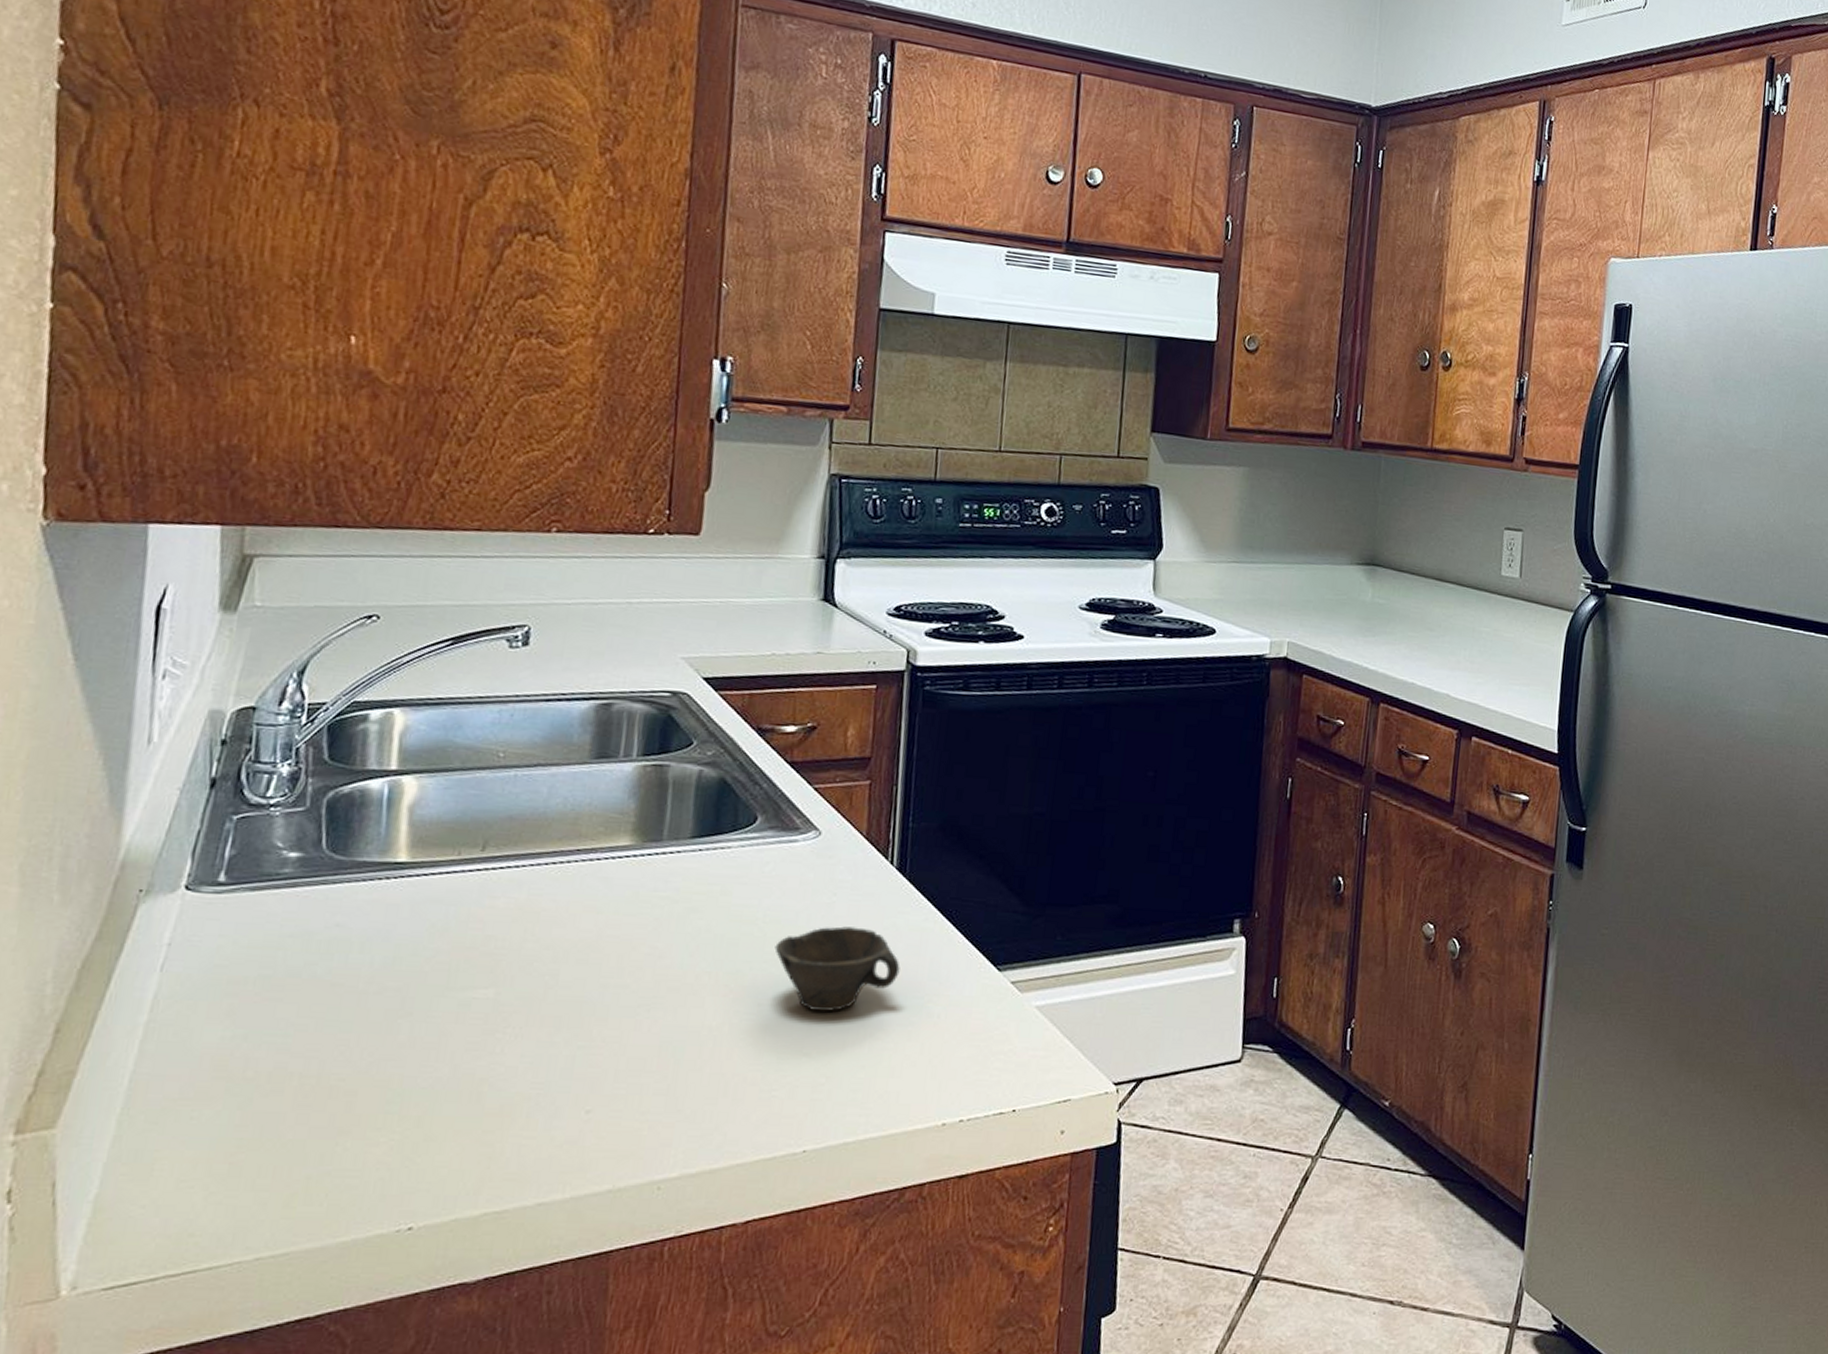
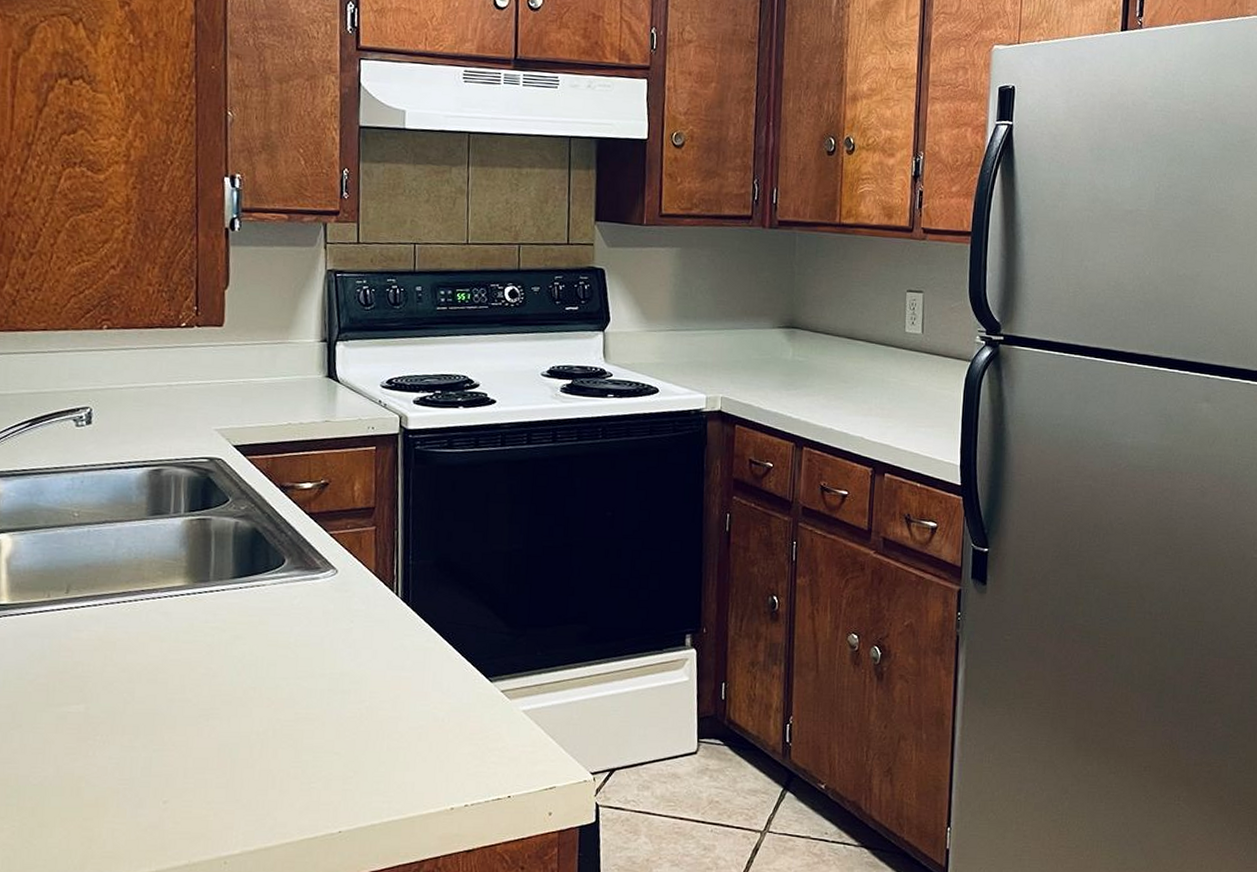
cup: present [775,926,900,1011] -> none [306,648,409,718]

